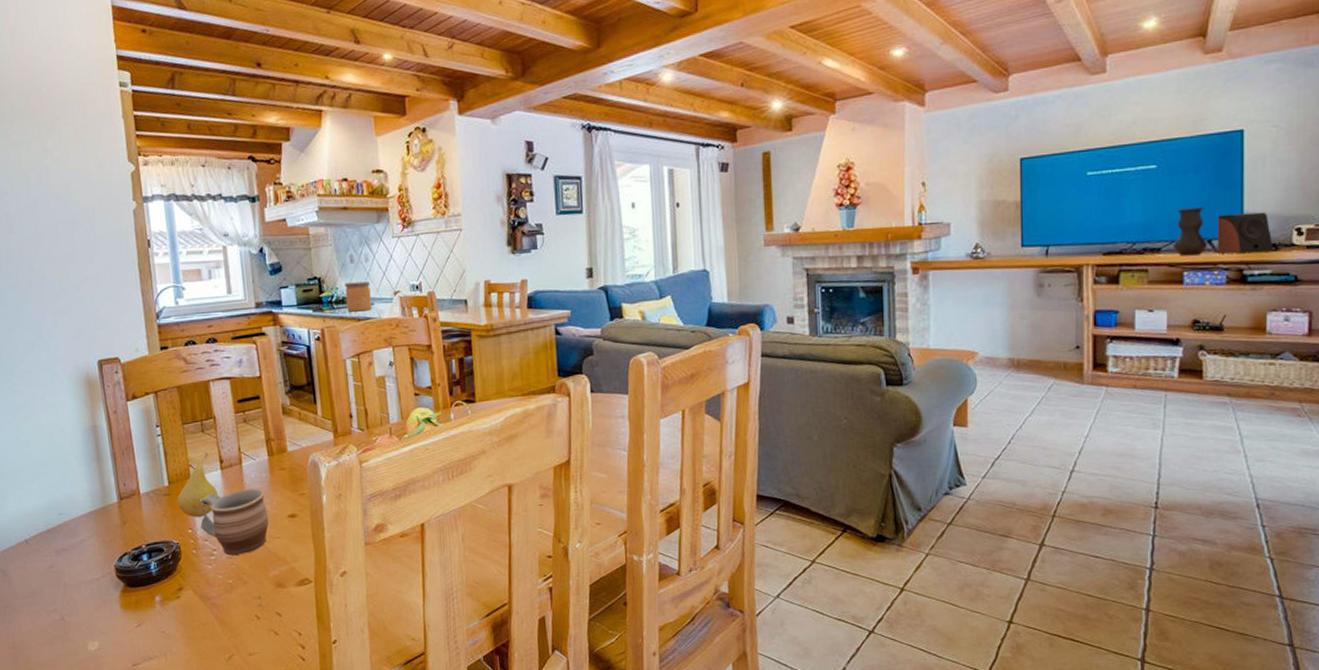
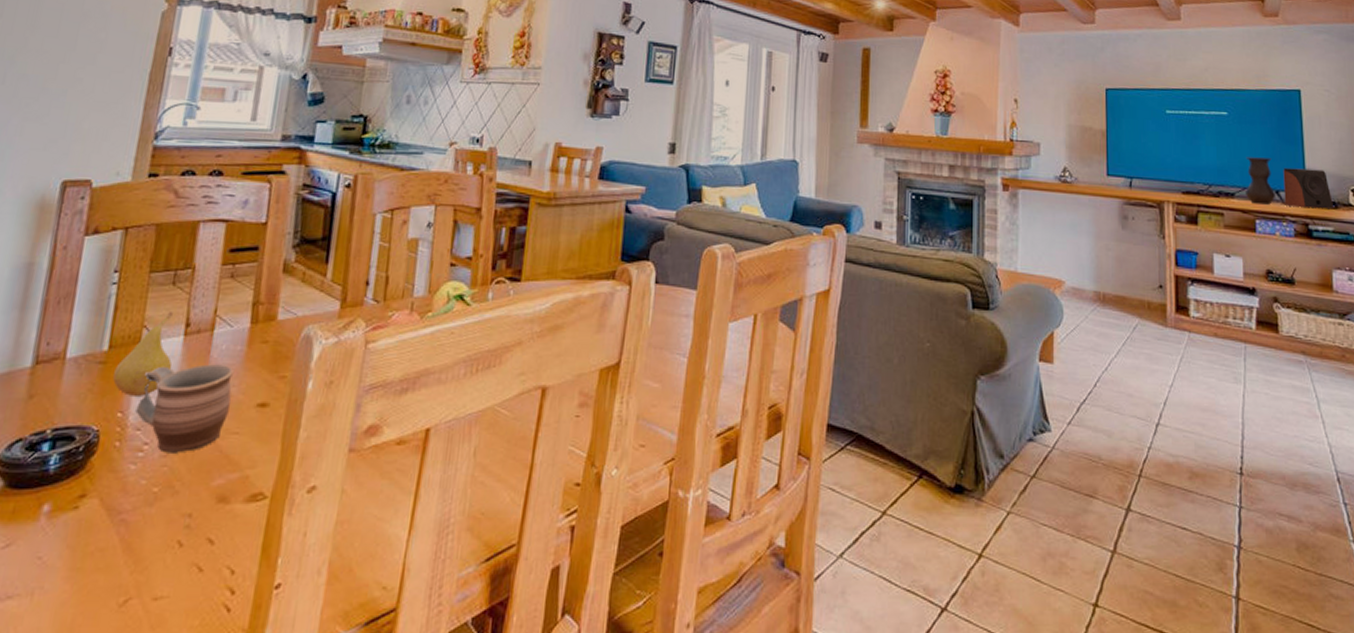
jar: present [345,281,372,312] -> none [390,125,424,161]

